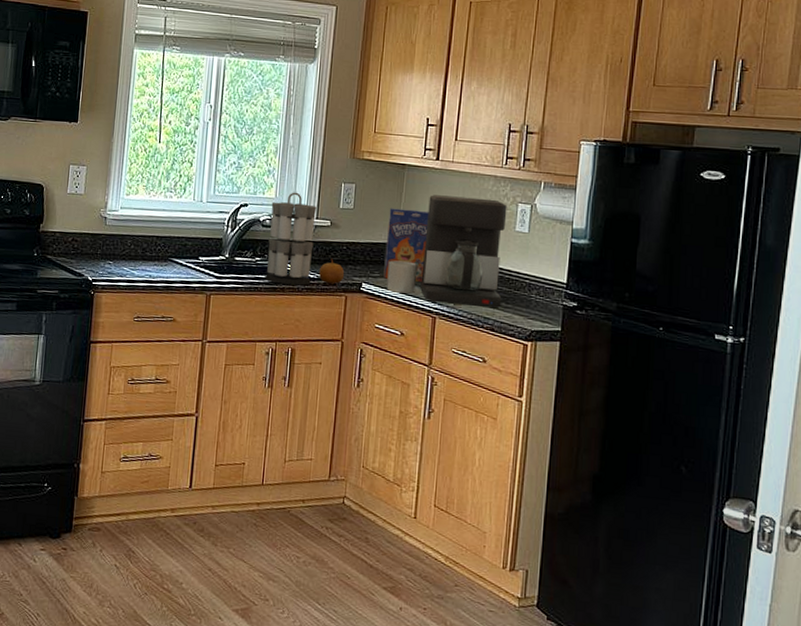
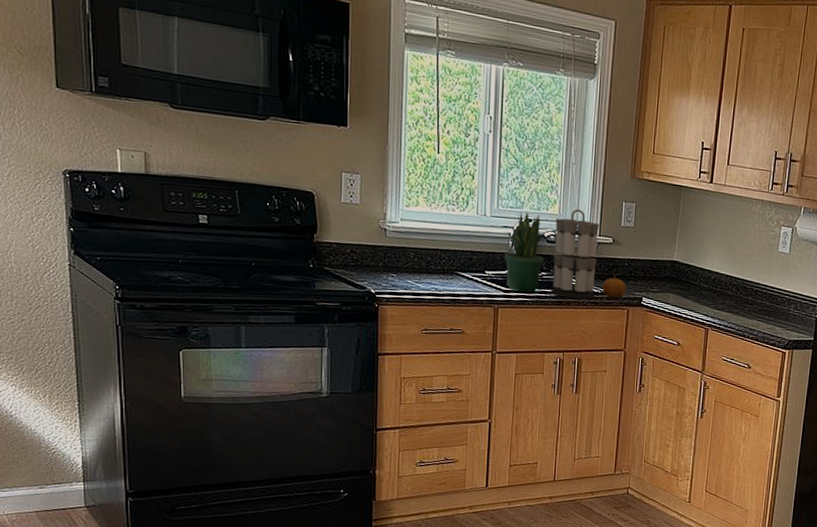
planter: none [218,197,258,279] -> present [504,212,543,293]
cereal box: present [383,208,429,282] -> none [662,227,703,297]
mug: present [386,260,418,294] -> none [665,276,693,308]
coffee maker: present [420,195,507,309] -> none [695,216,772,321]

